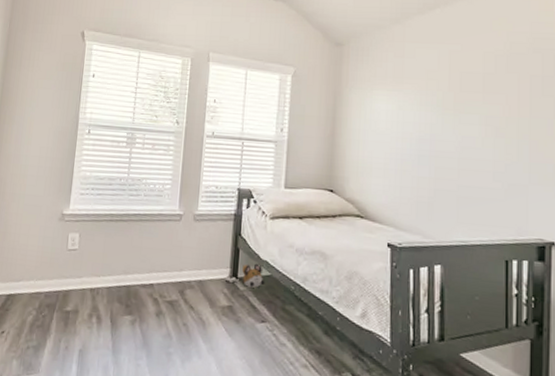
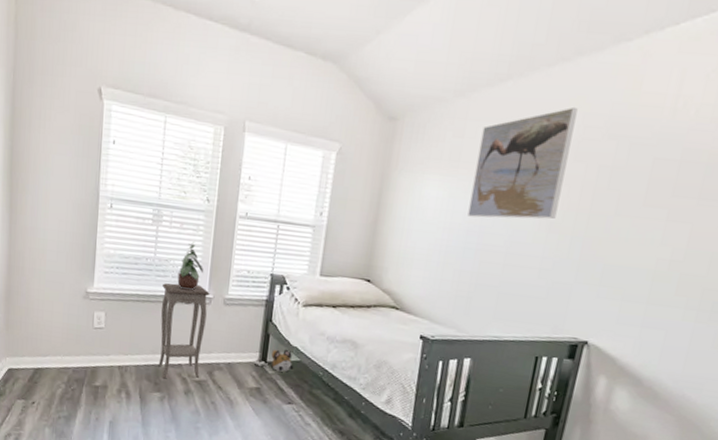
accent table: none [130,201,180,301] -> present [158,283,210,379]
potted plant: none [149,161,175,208] -> present [177,242,204,291]
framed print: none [417,27,501,127] -> present [467,106,578,219]

